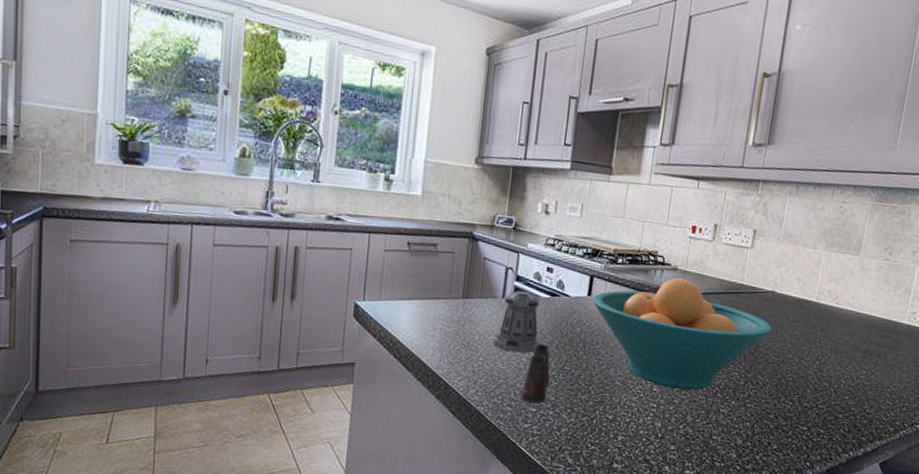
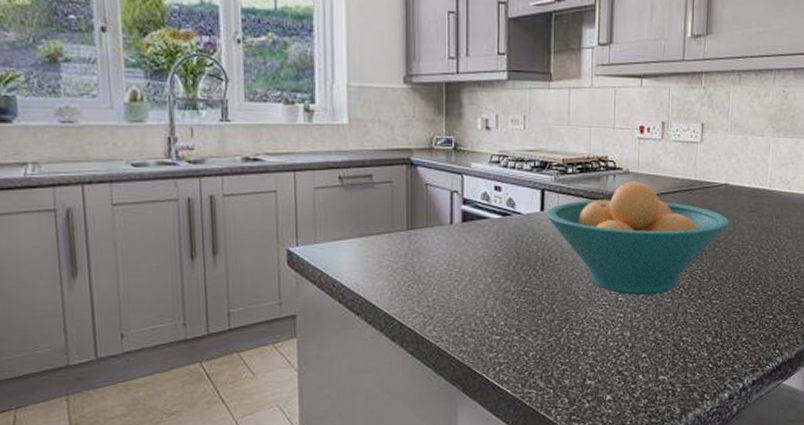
pepper shaker: present [494,290,541,354] -> none [447,214,497,280]
salt shaker: present [521,344,550,403] -> none [483,268,511,330]

